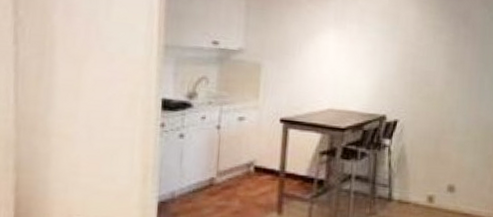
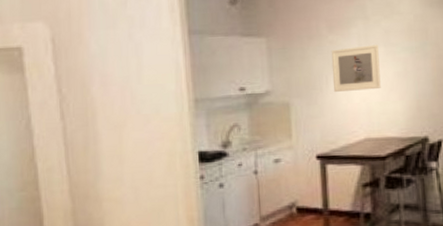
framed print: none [305,18,353,64] -> present [331,44,381,92]

